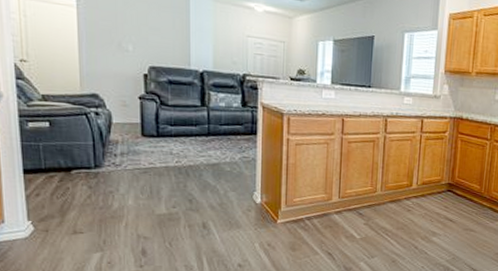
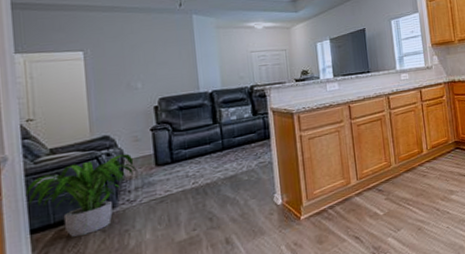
potted plant: none [19,115,124,187] -> present [25,153,138,237]

